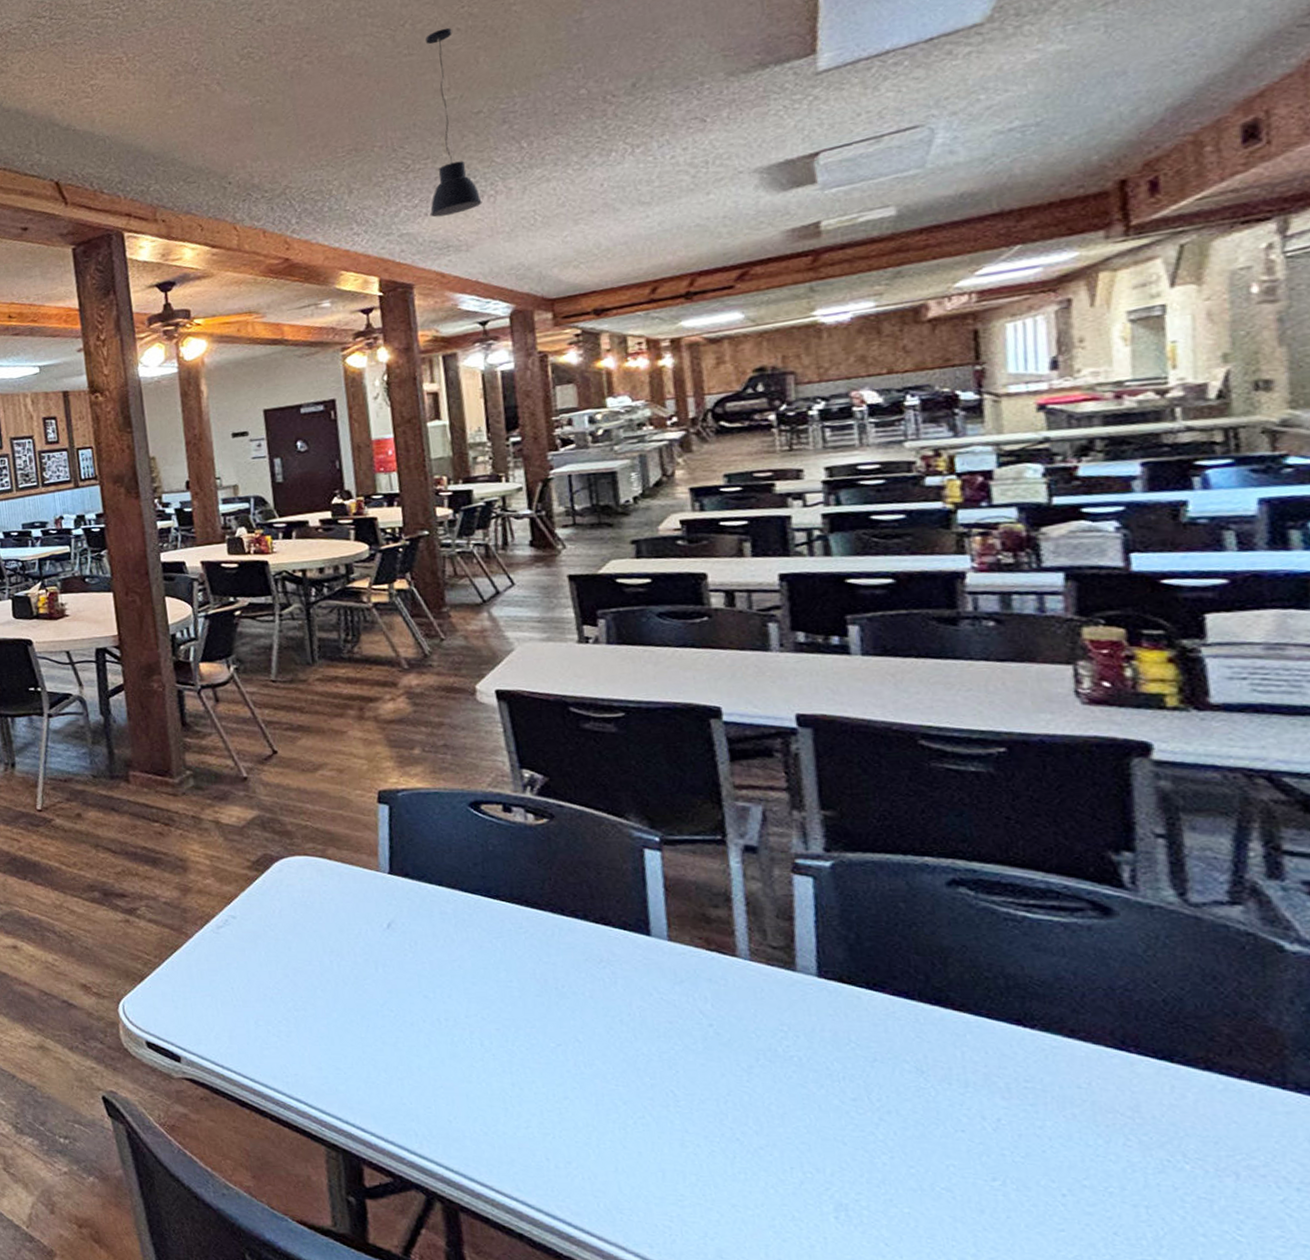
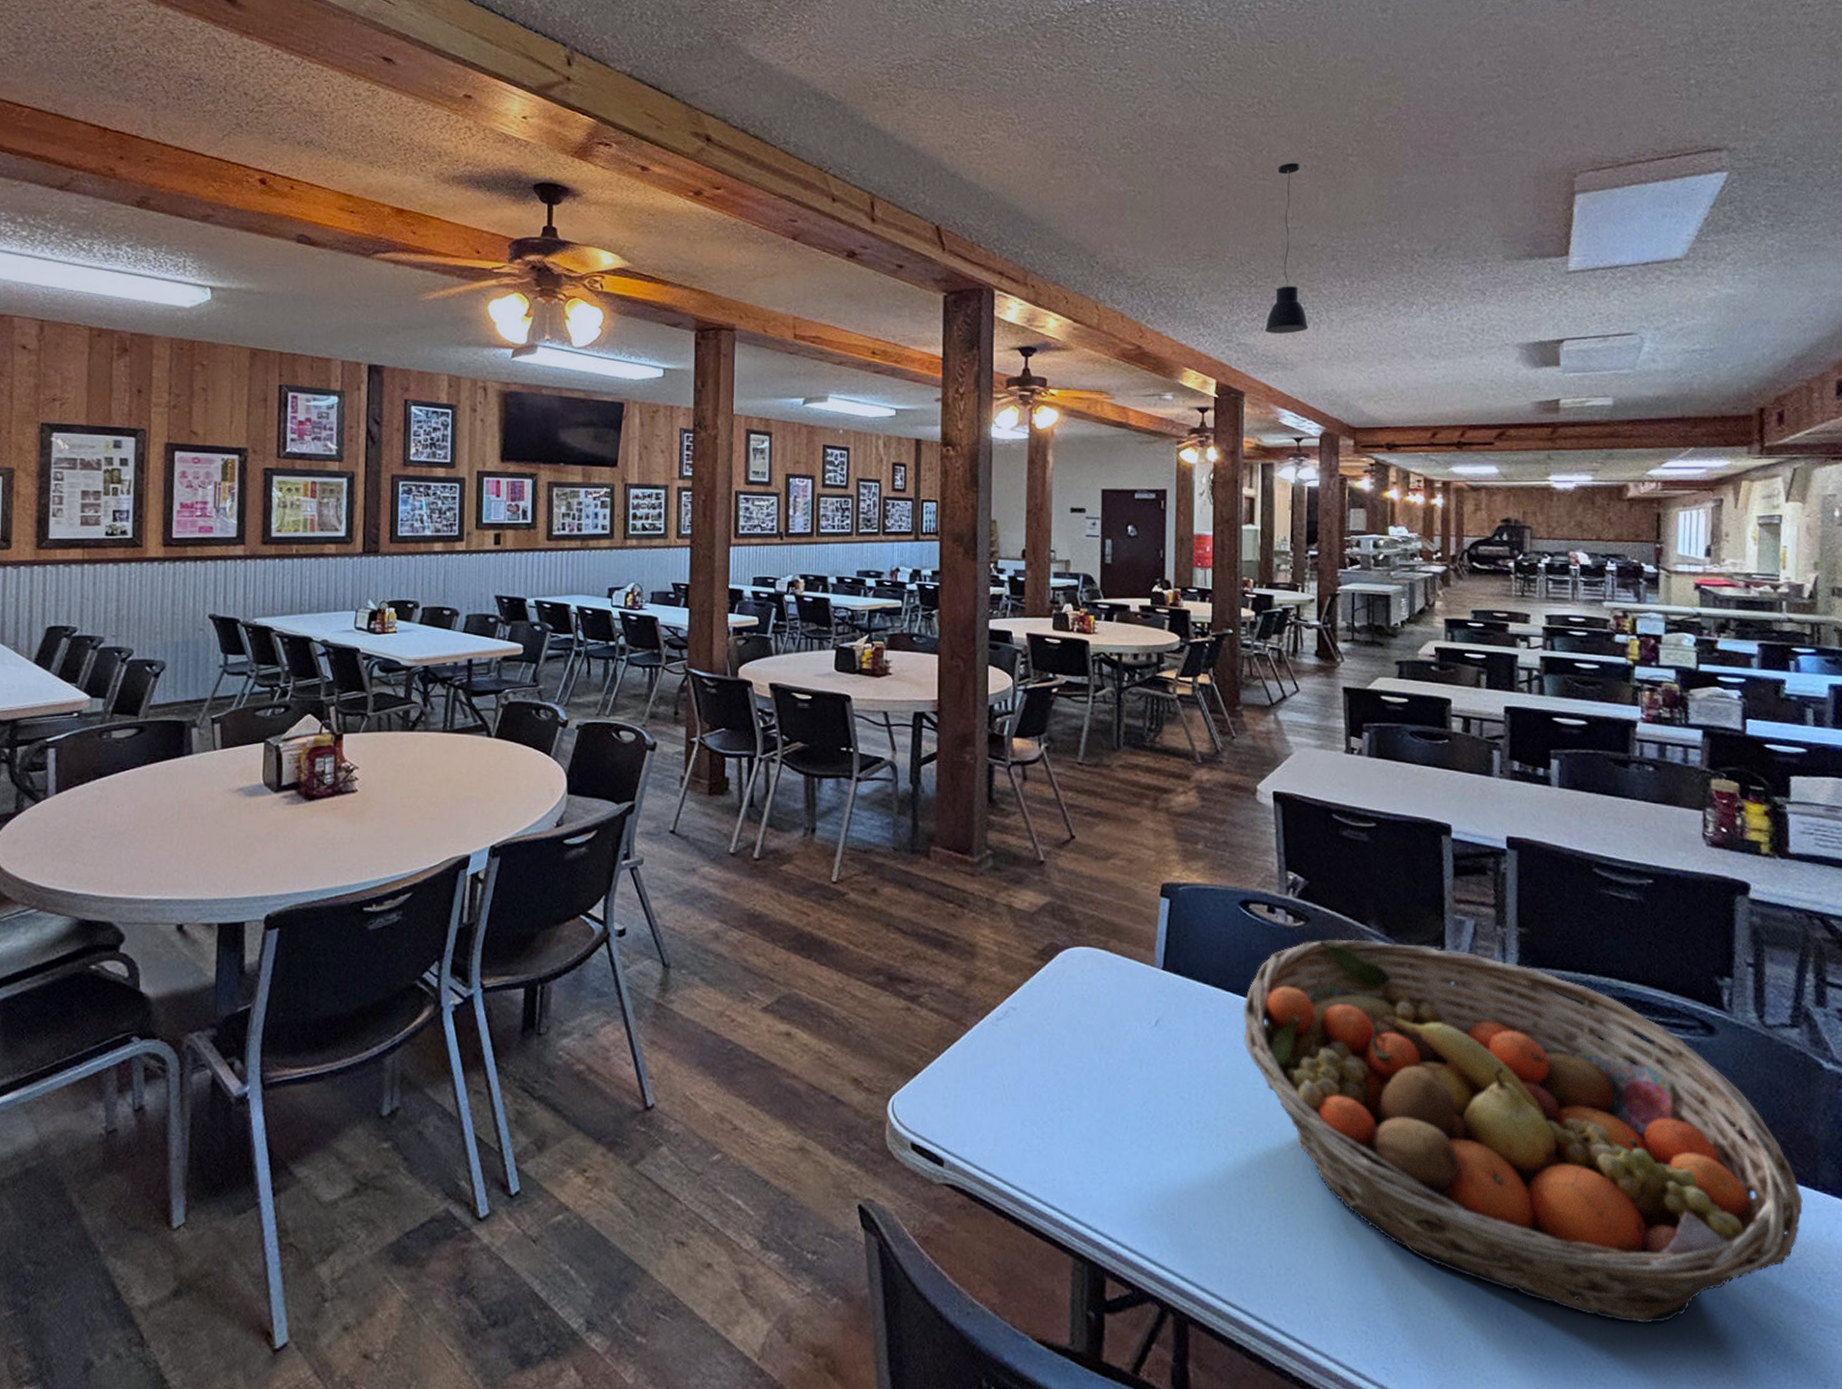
fruit basket: none [485,833,1267,1231] -> present [1243,939,1803,1324]

